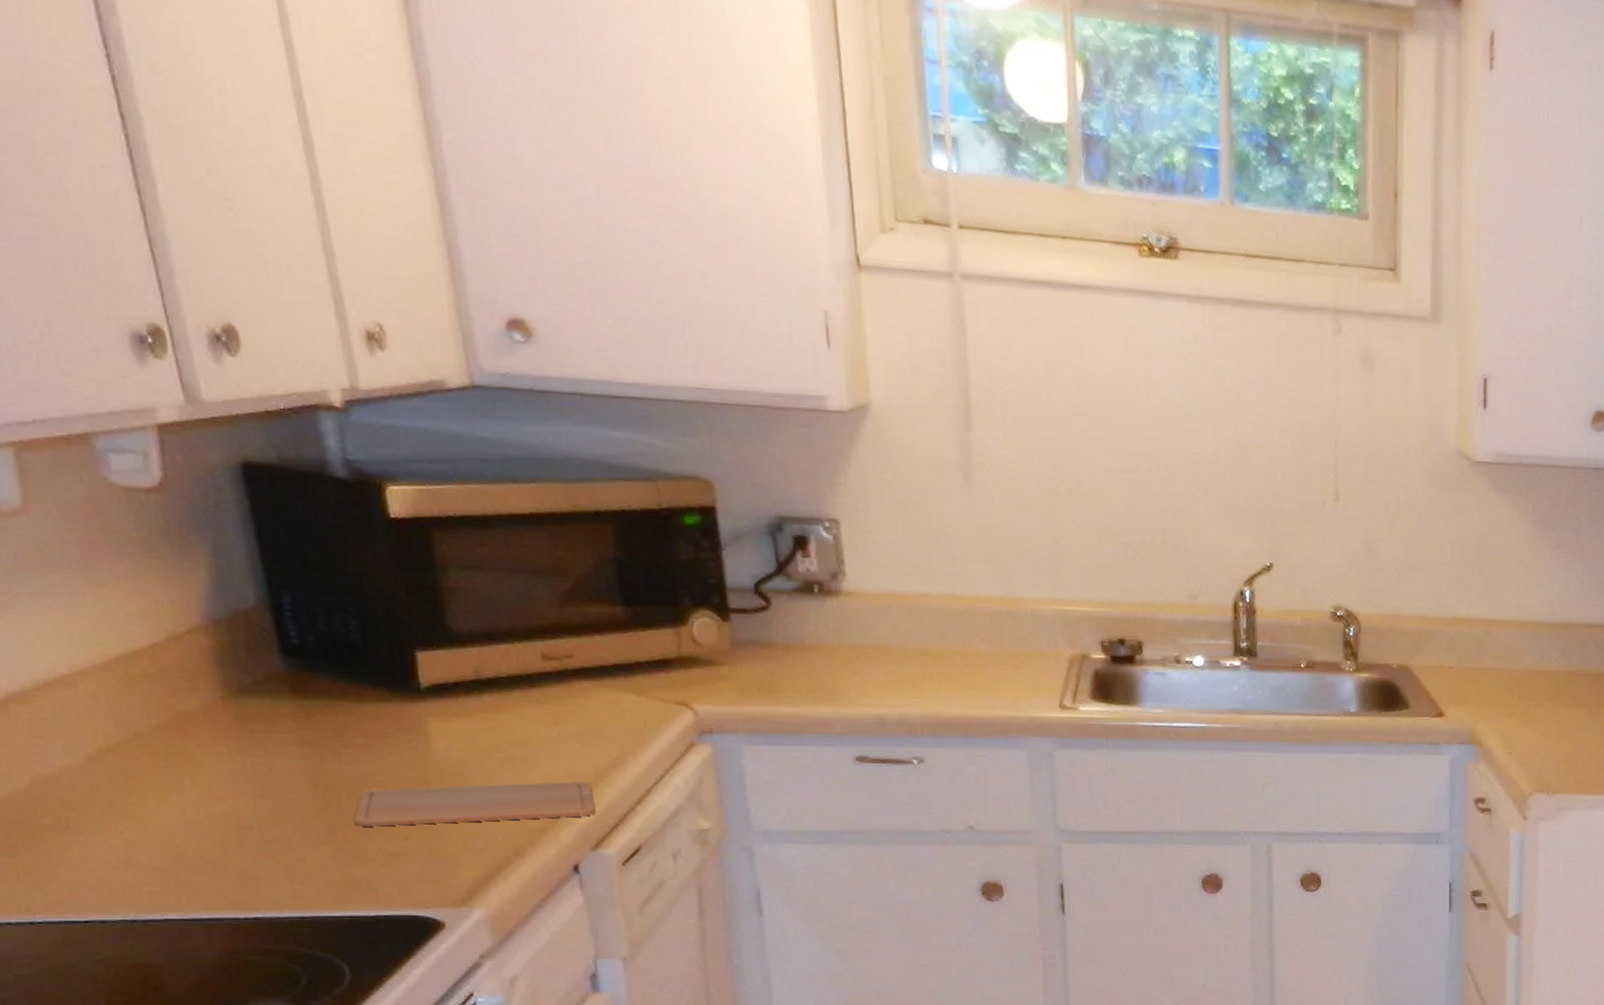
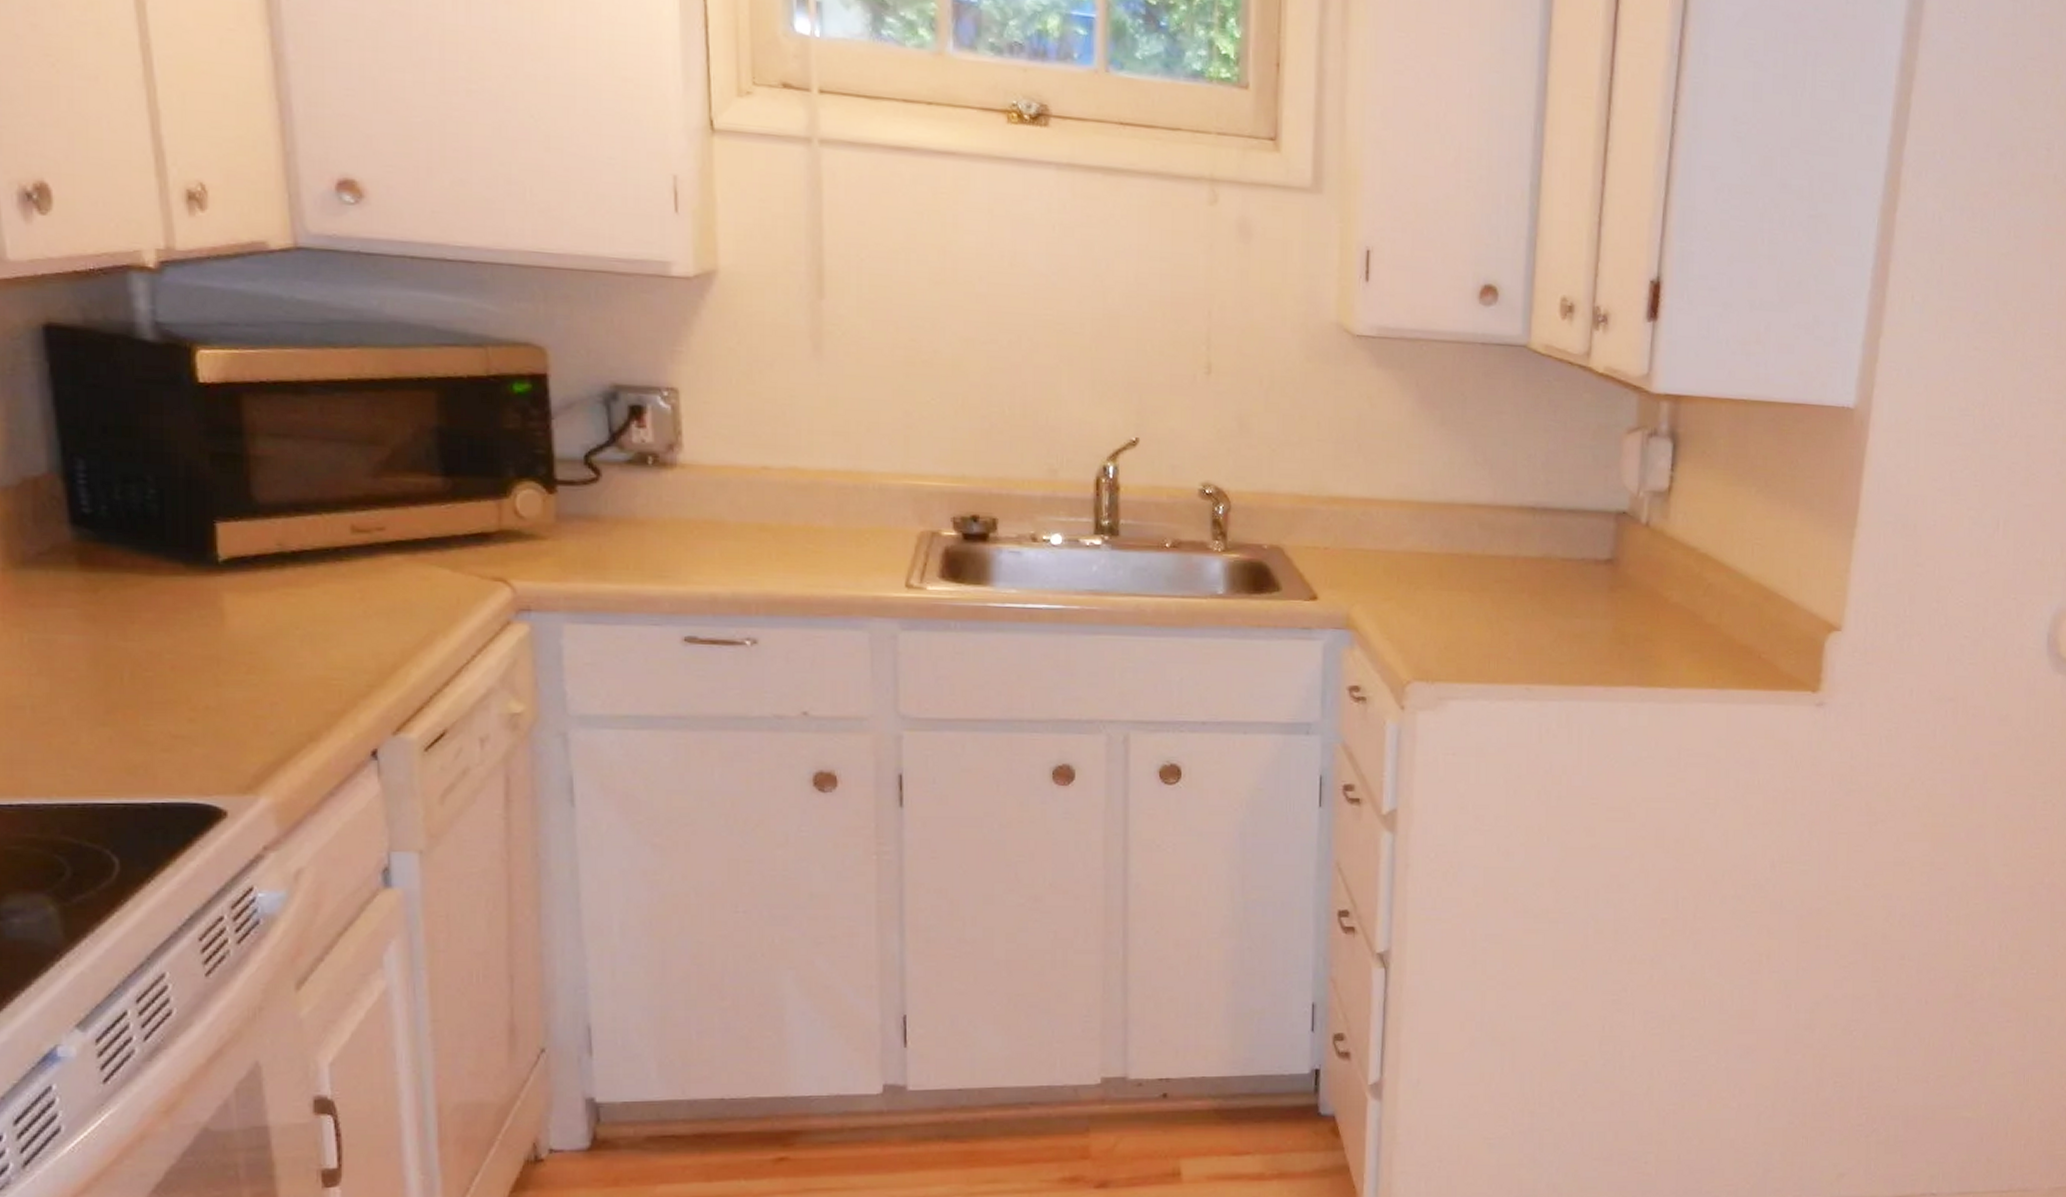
chopping board: present [353,782,596,827] -> none [136,661,400,708]

